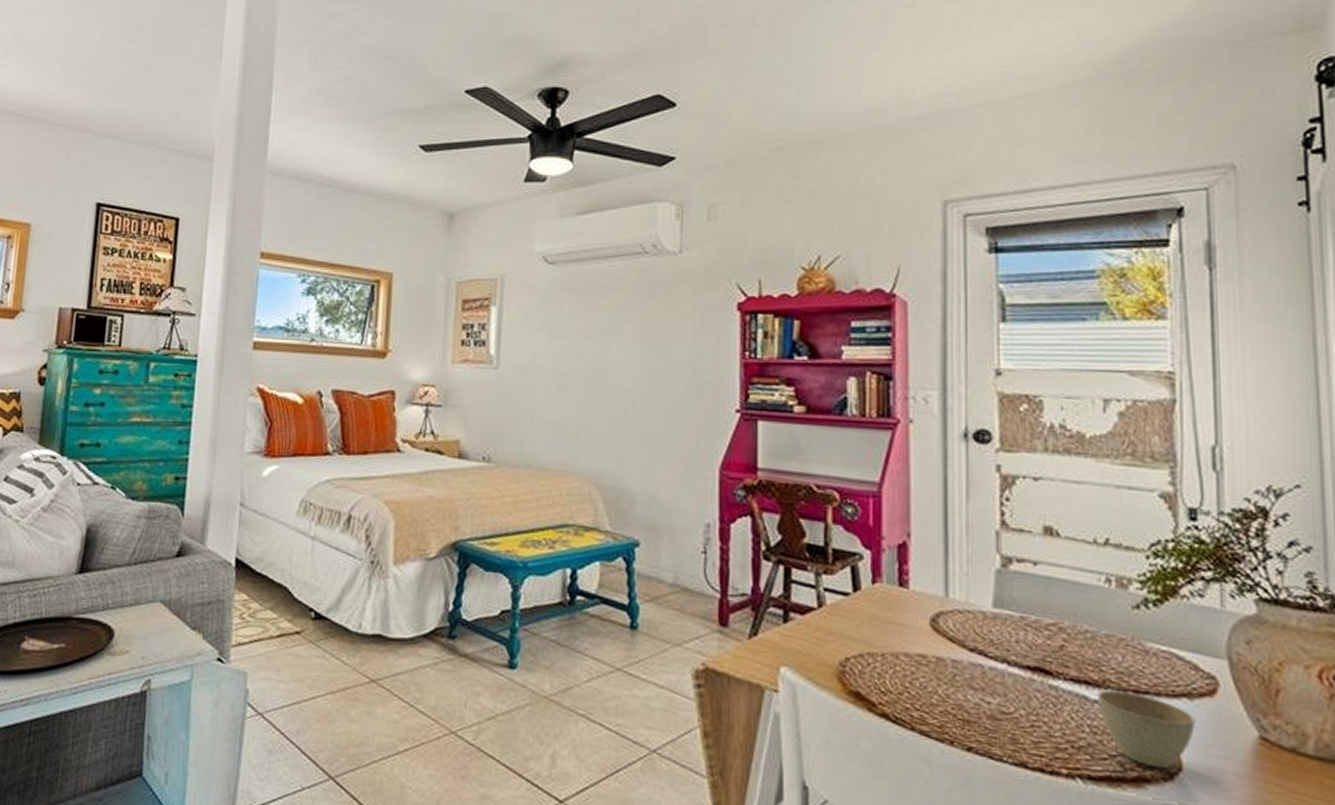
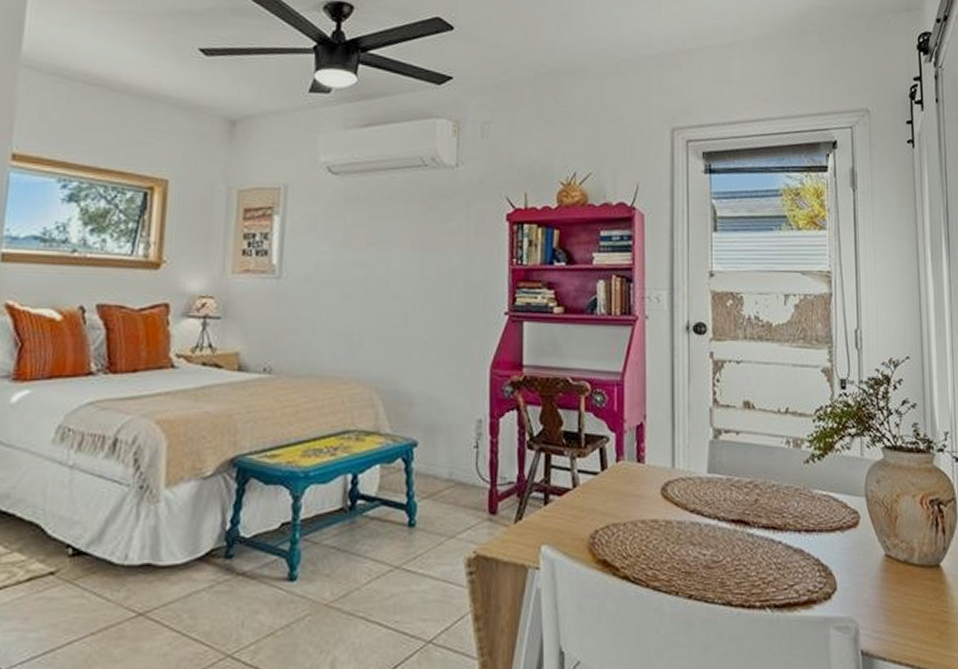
cup: present [1097,689,1195,769] -> none [780,531,845,591]

